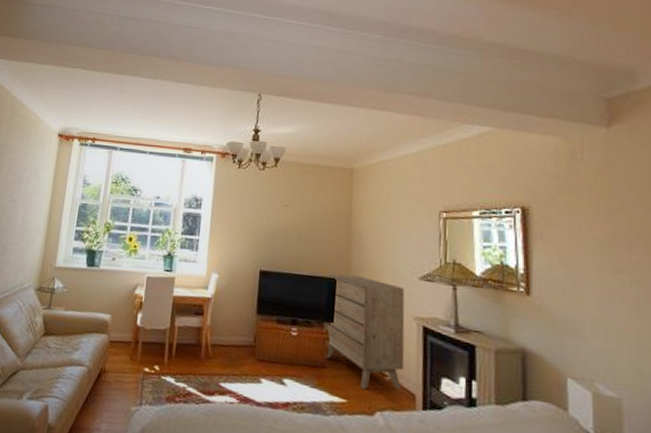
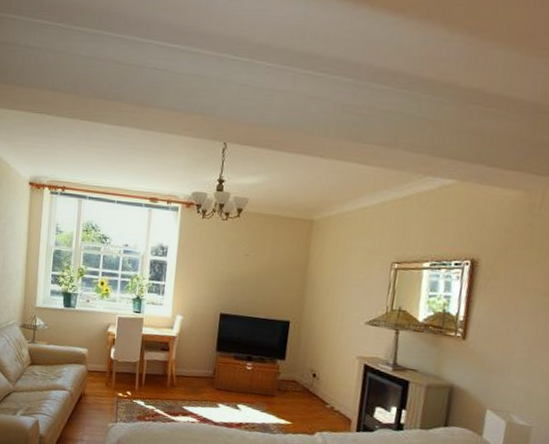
dresser: present [324,273,405,390] -> none [275,317,352,415]

